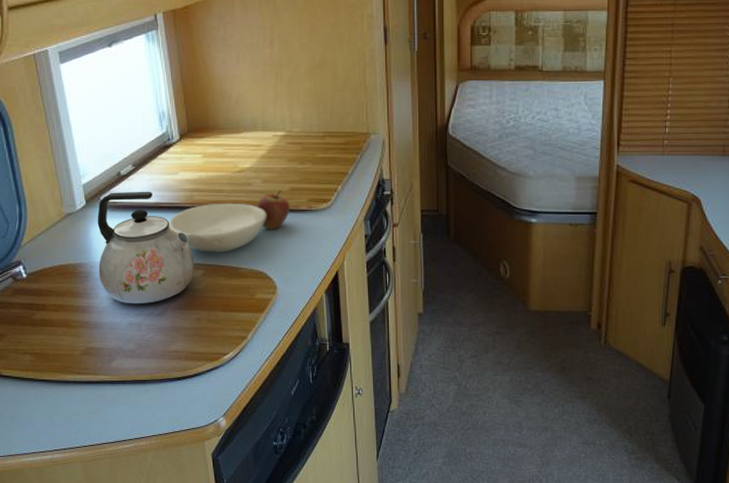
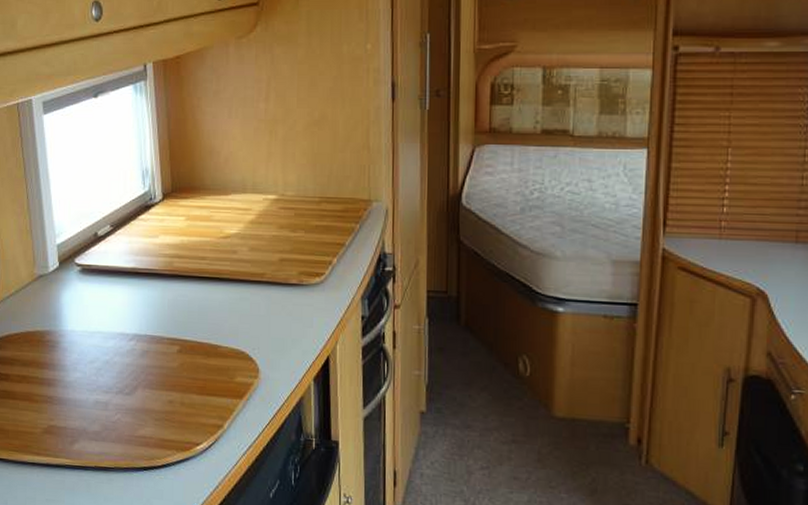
kettle: present [97,191,195,304] -> none [67,254,171,381]
bowl: present [169,203,267,252] -> none [145,271,253,328]
fruit: present [256,190,290,229] -> none [241,261,278,304]

